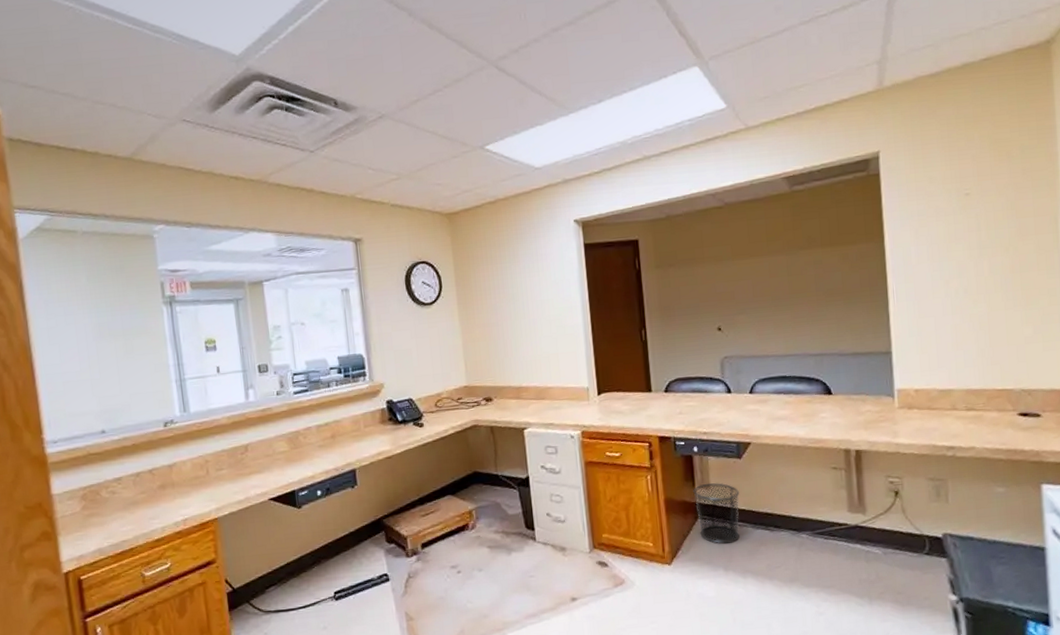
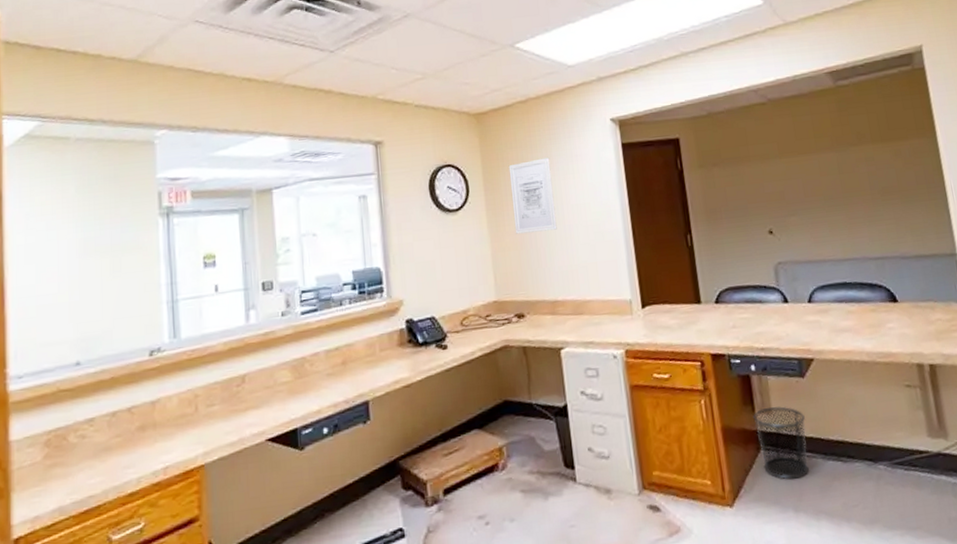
wall art: none [478,256,523,327] -> present [508,157,557,234]

